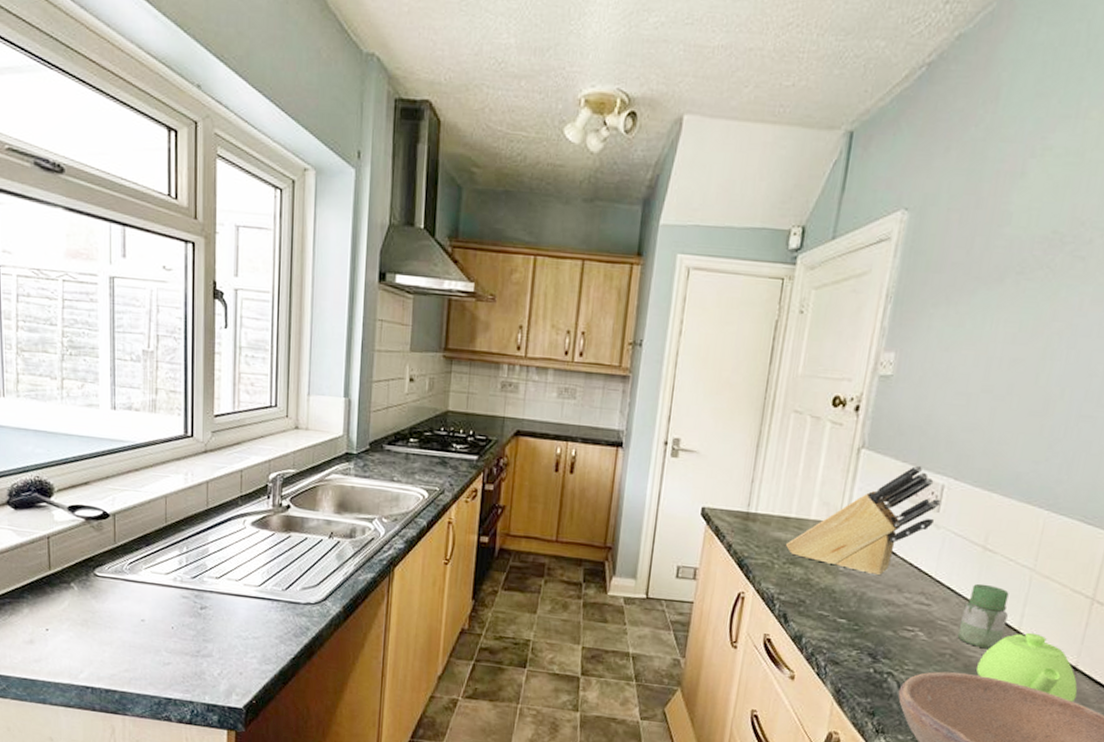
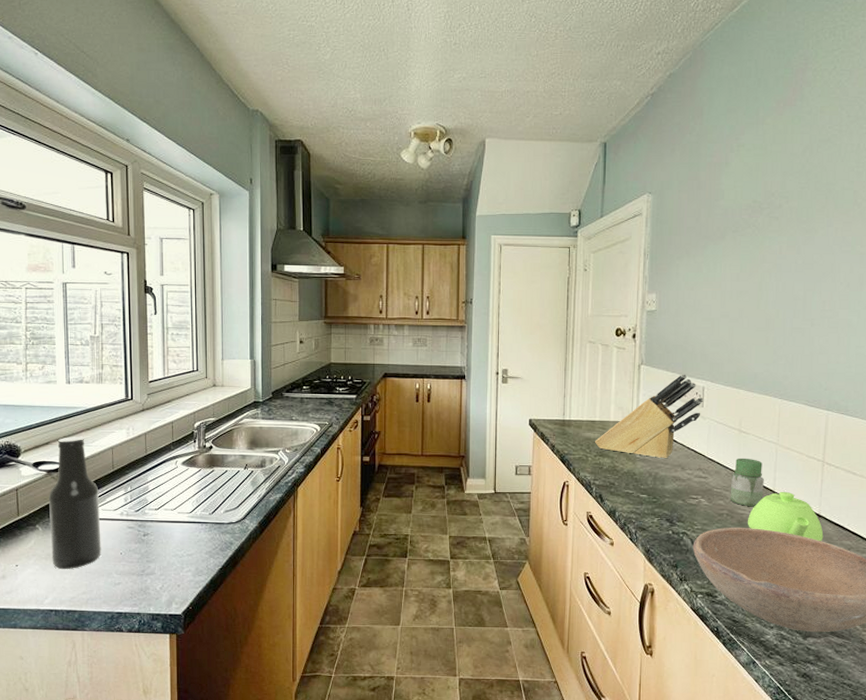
beer bottle: none [86,477,149,641] -> present [48,437,101,570]

